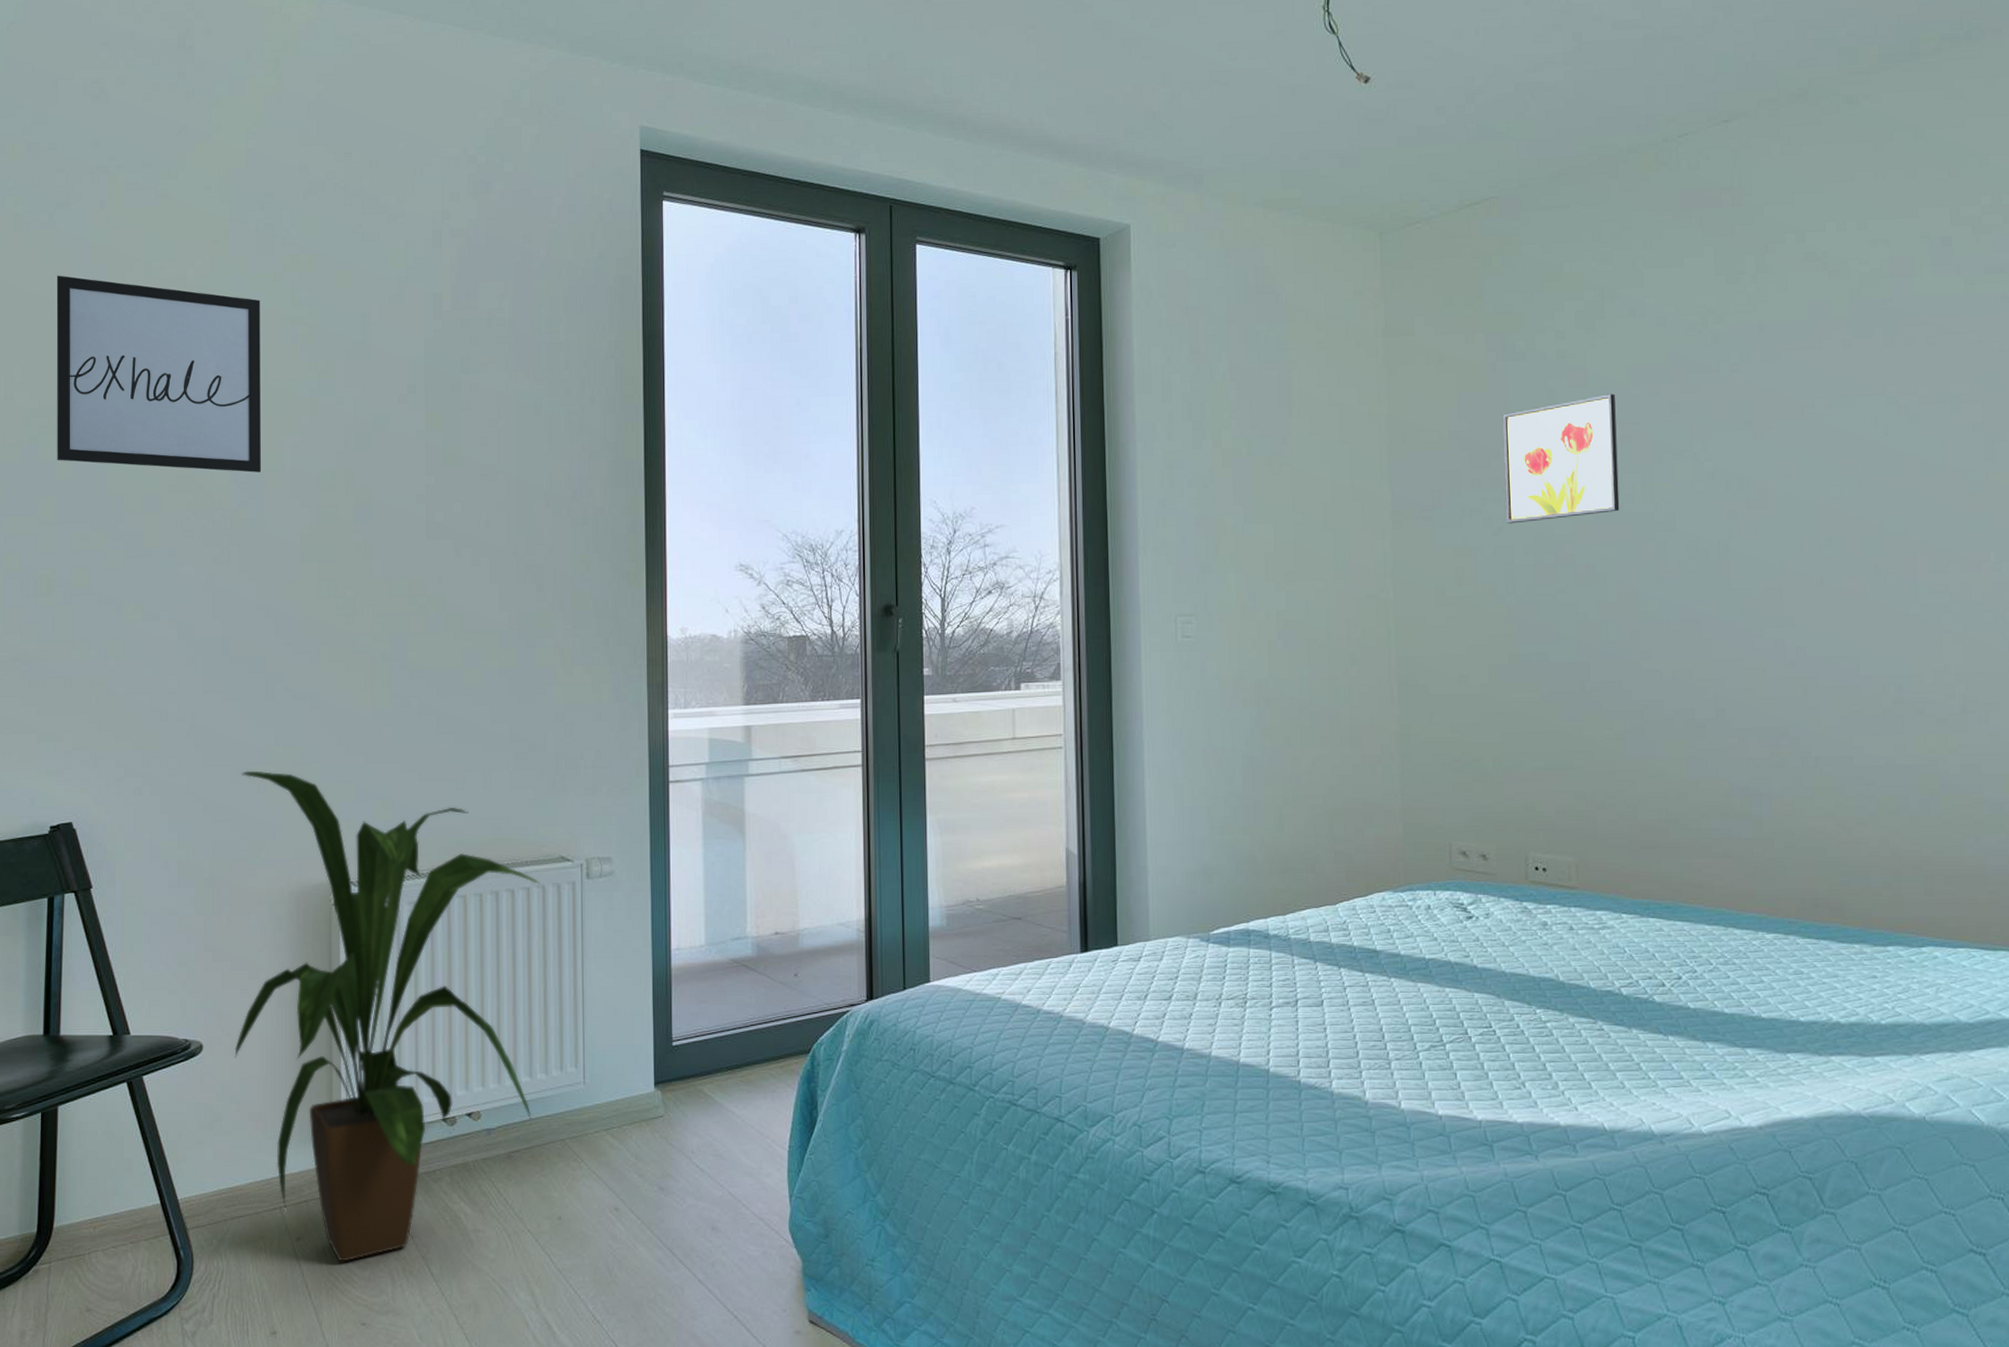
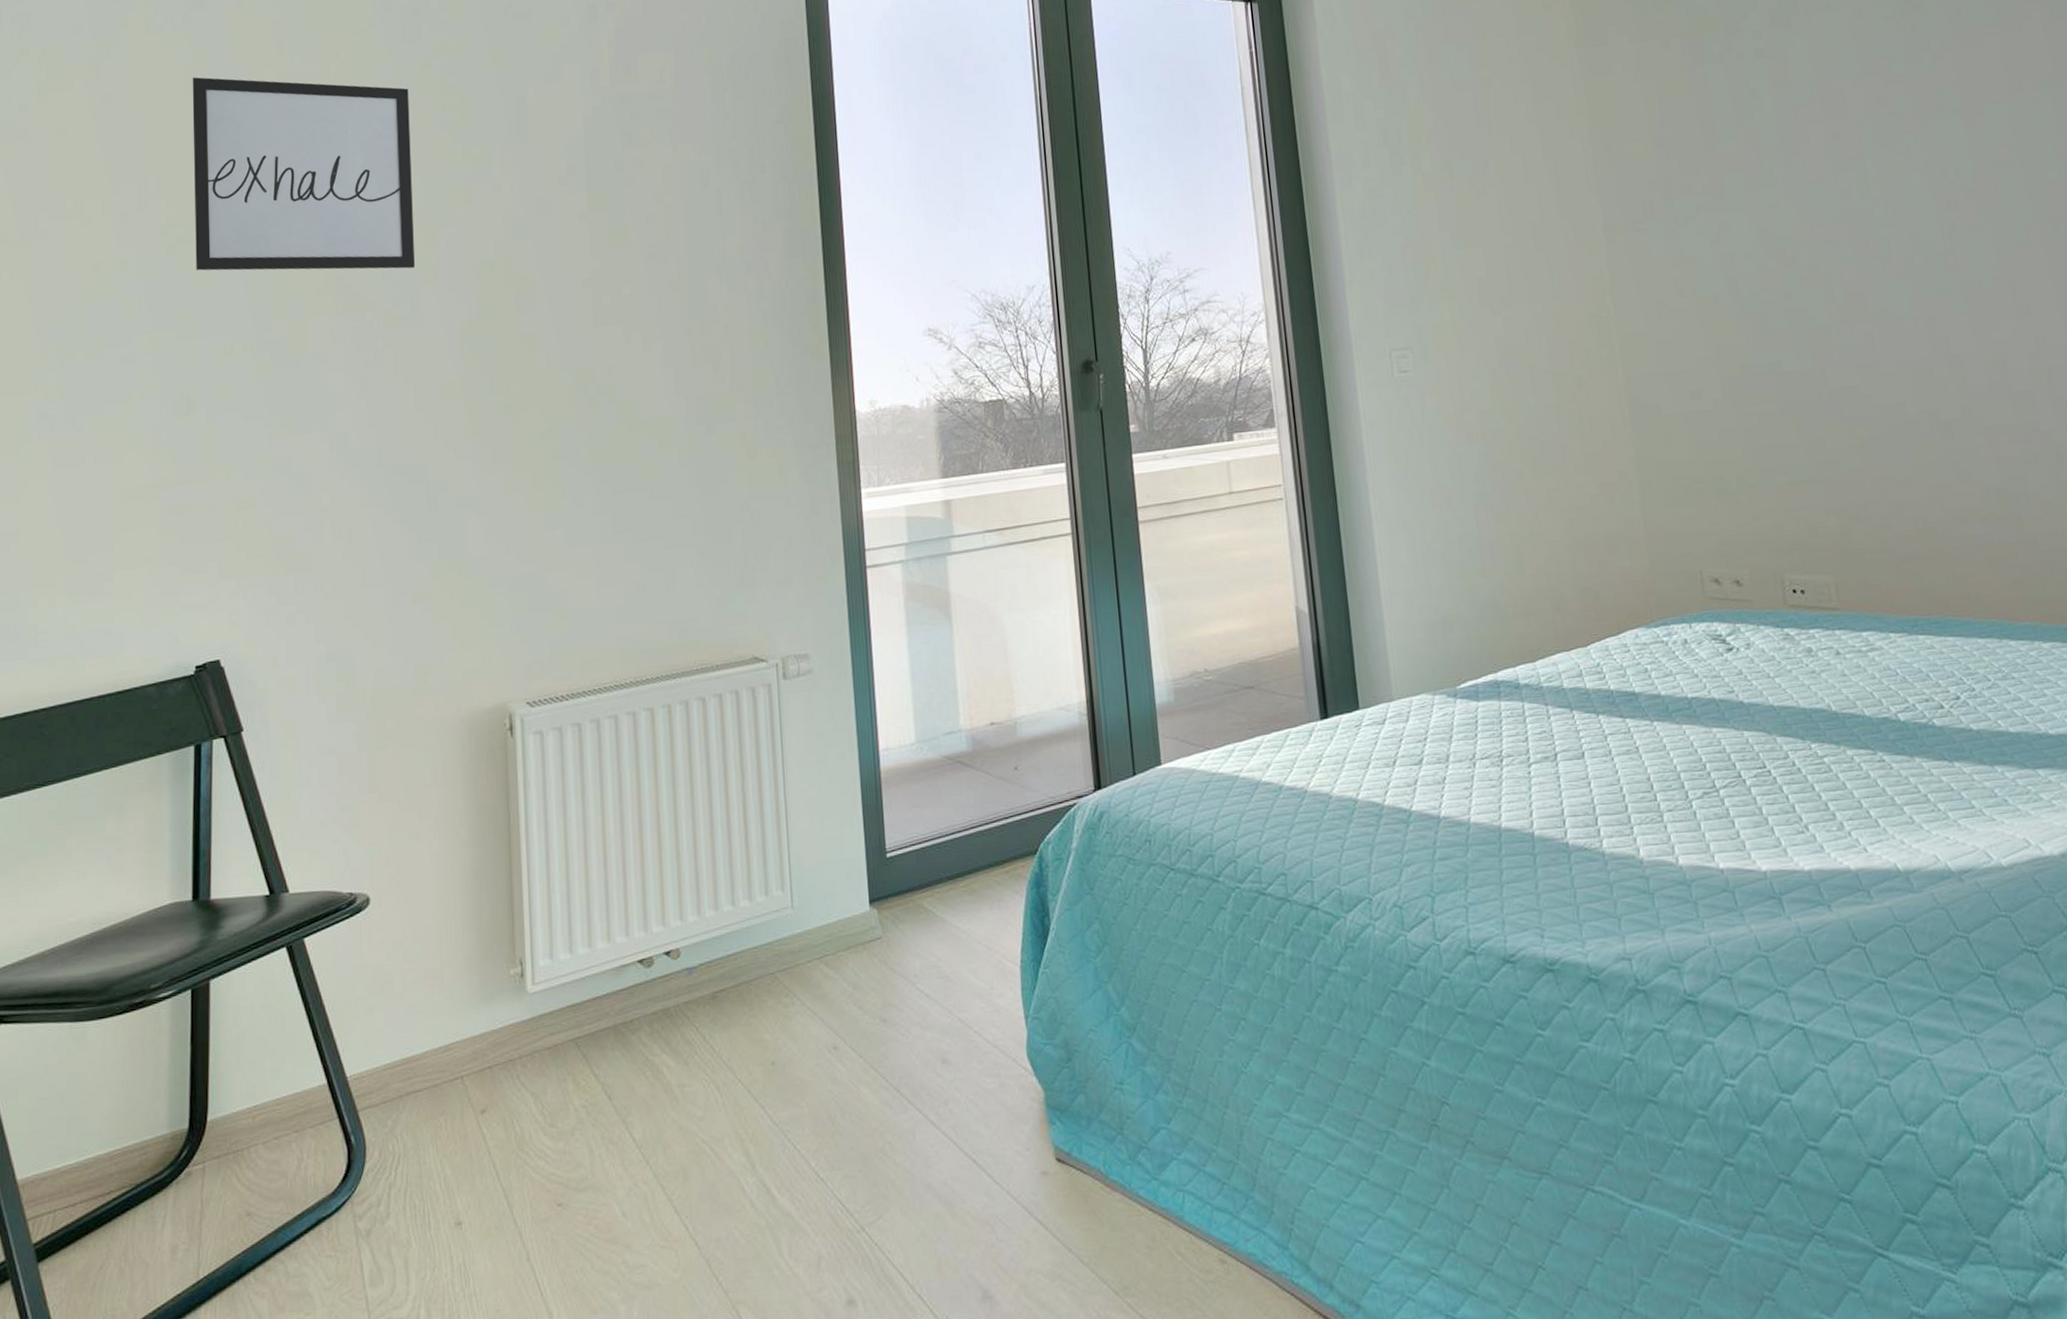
house plant: present [234,770,540,1262] -> none [402,587,737,1135]
wall art: present [1502,394,1620,524] -> none [1706,90,1838,231]

